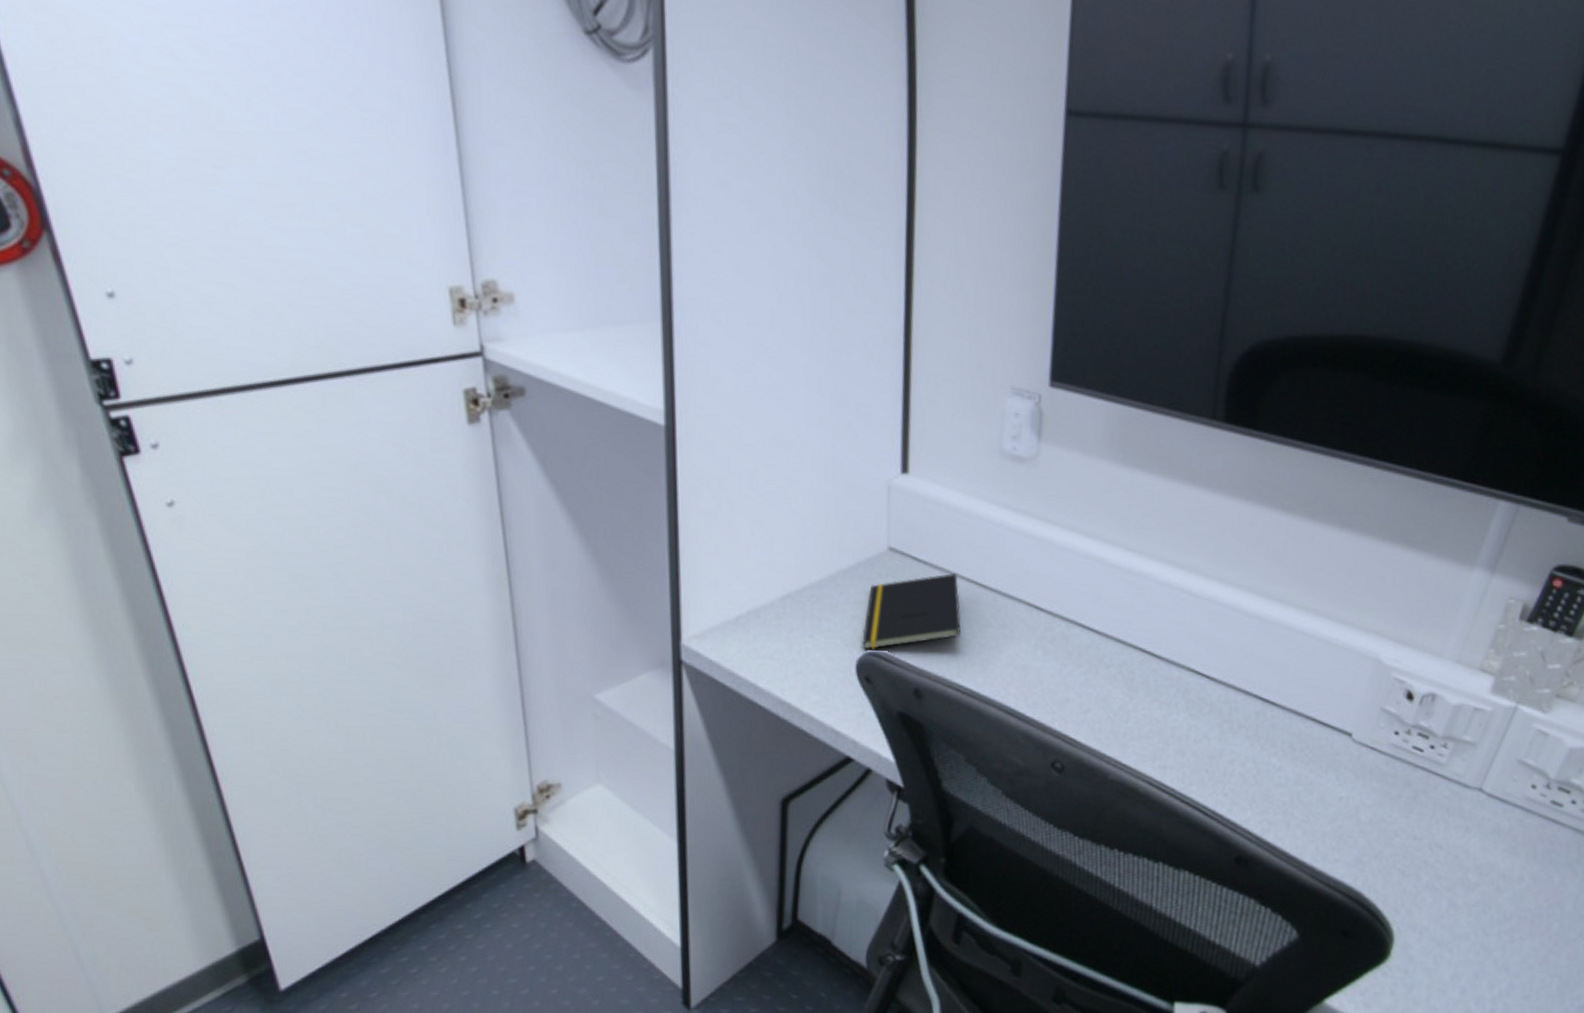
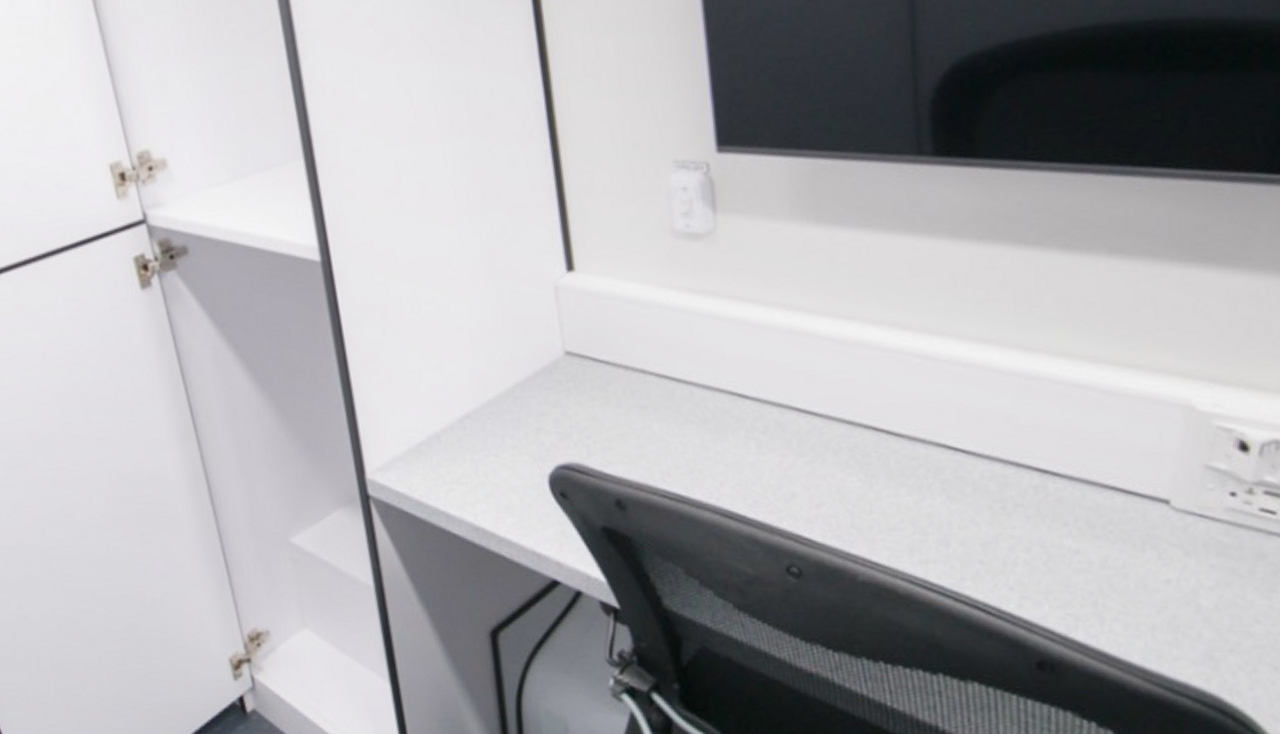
notepad: present [862,573,961,650] -> none [550,370,658,464]

